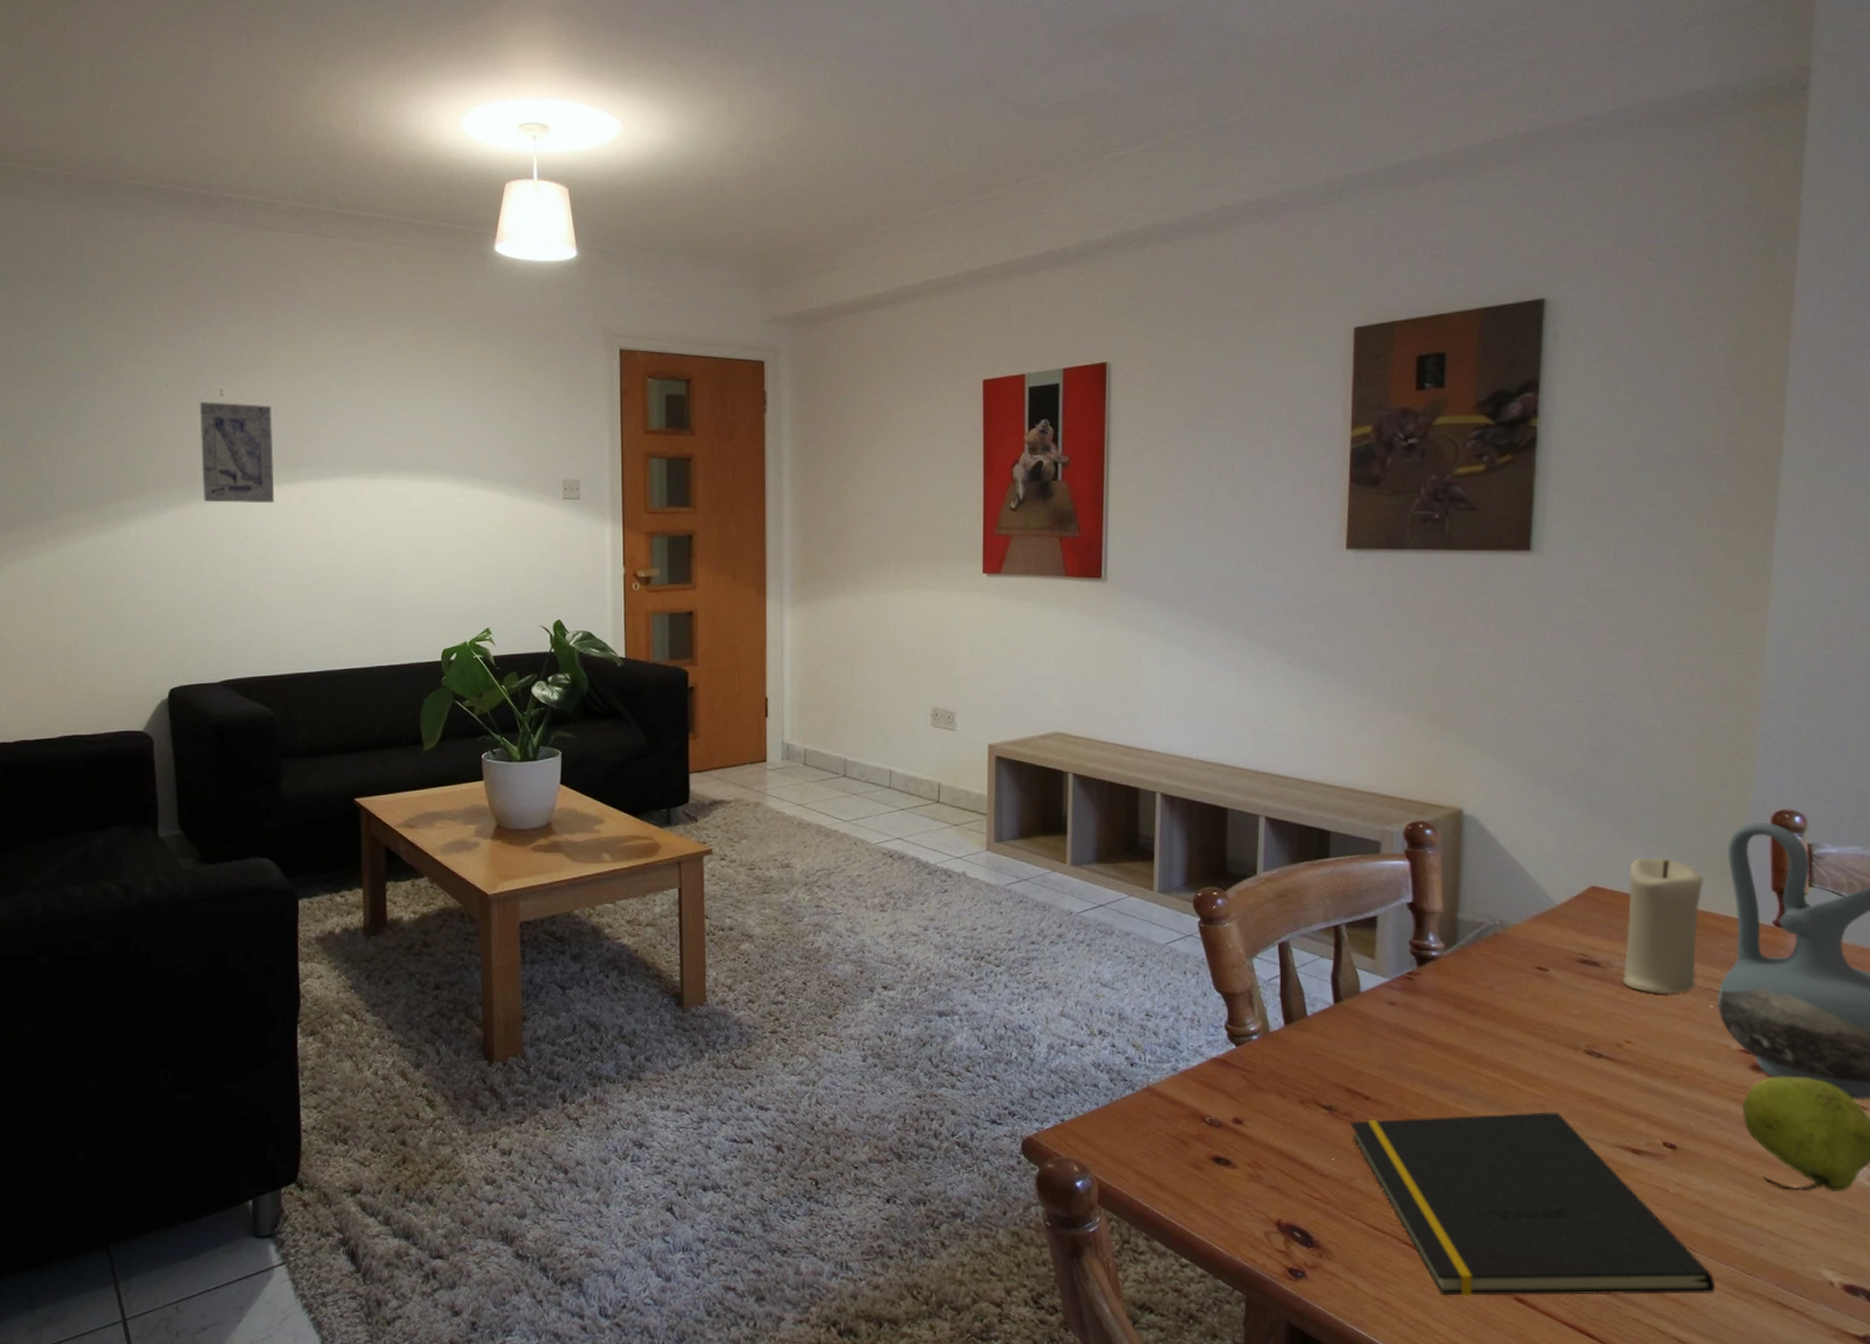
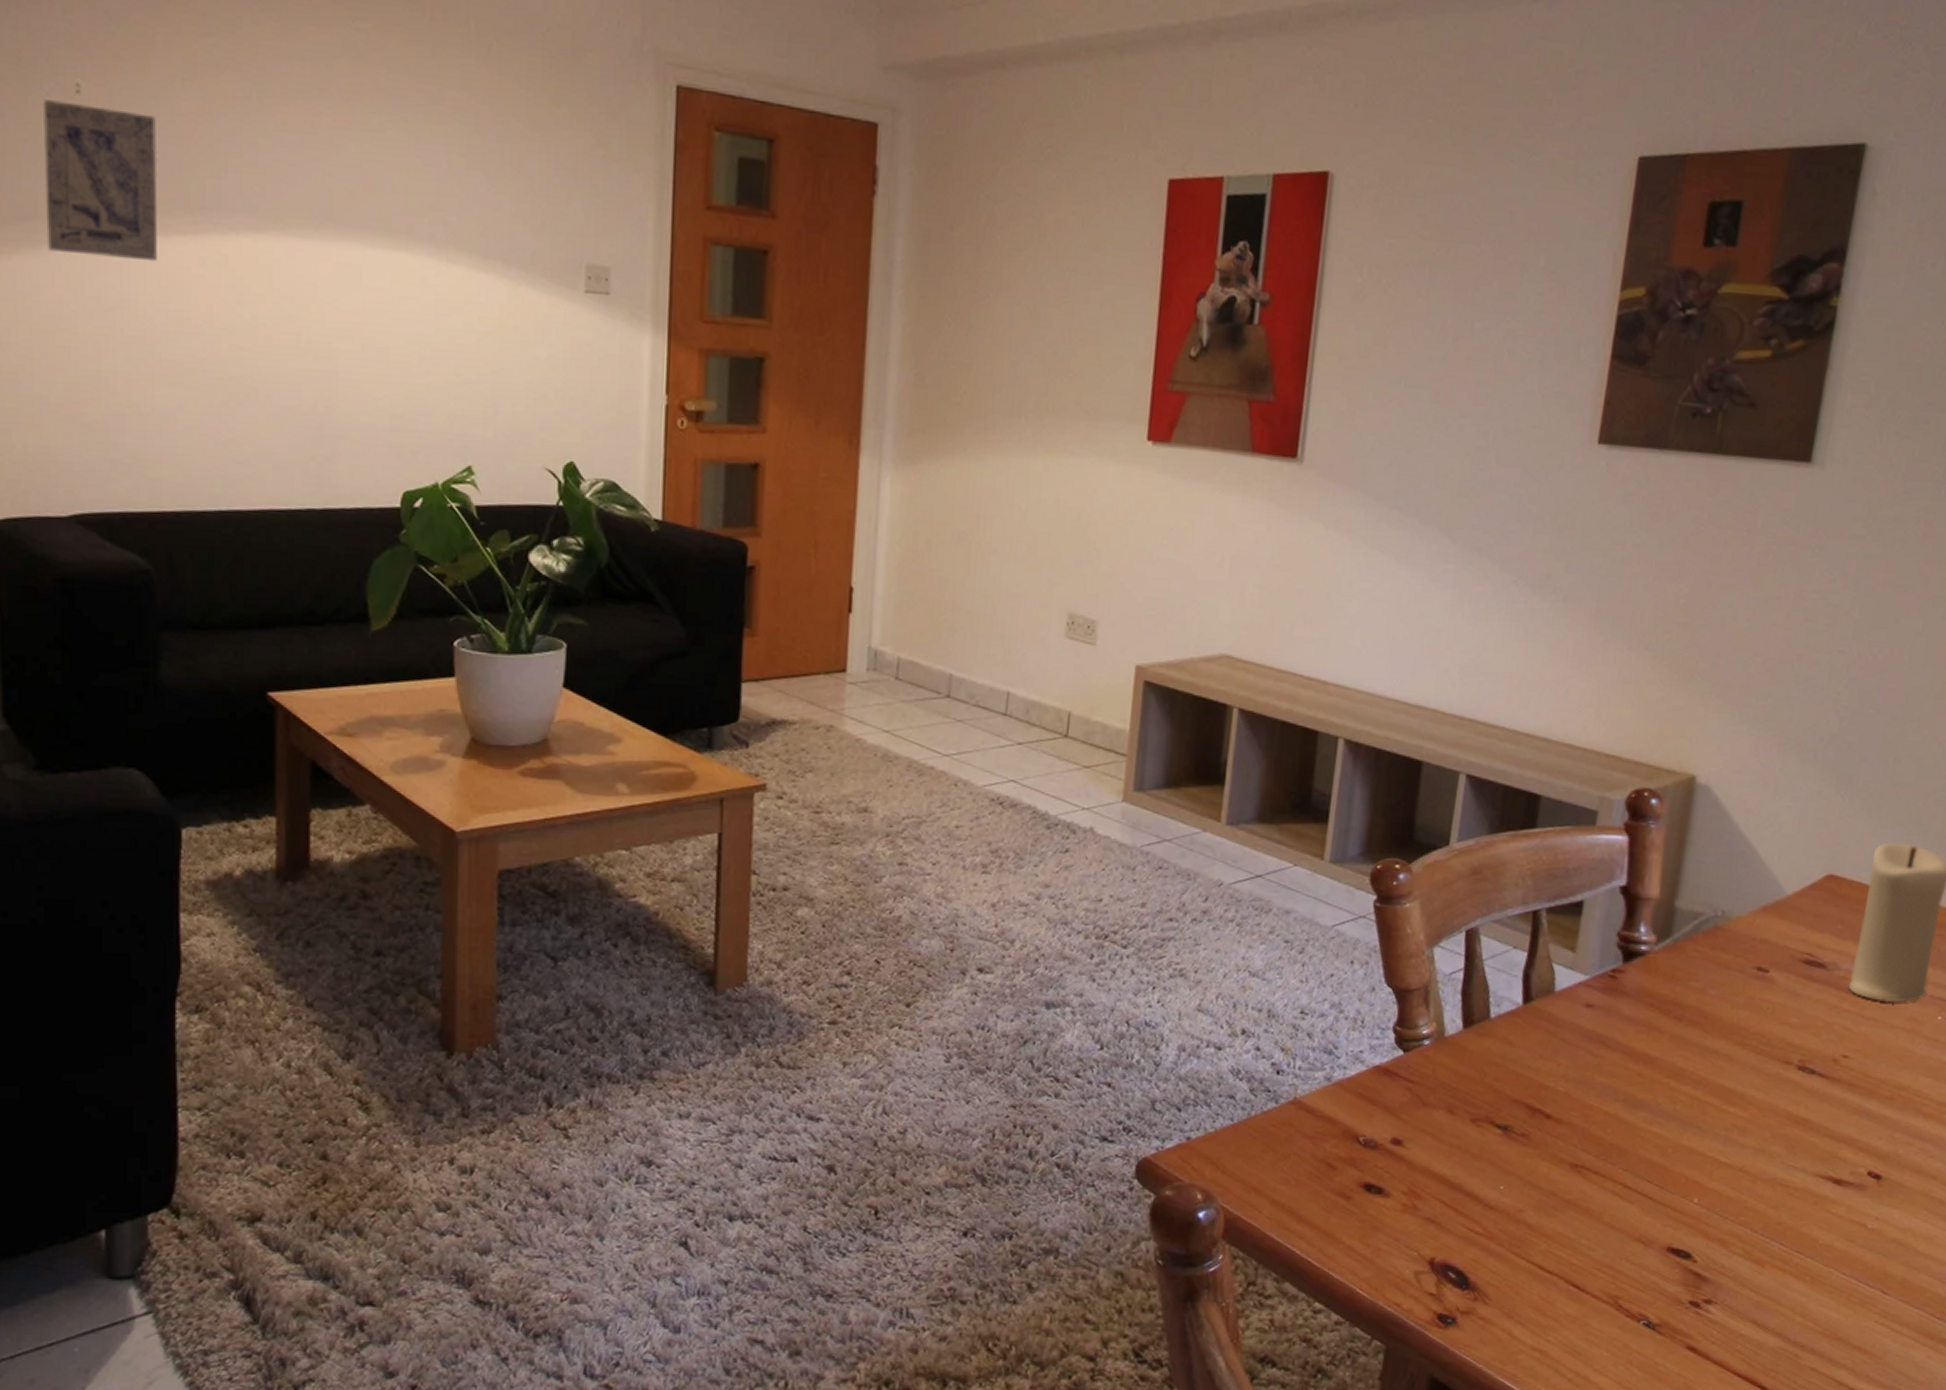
notepad: present [1350,1112,1716,1296] -> none [1525,1135,1903,1345]

